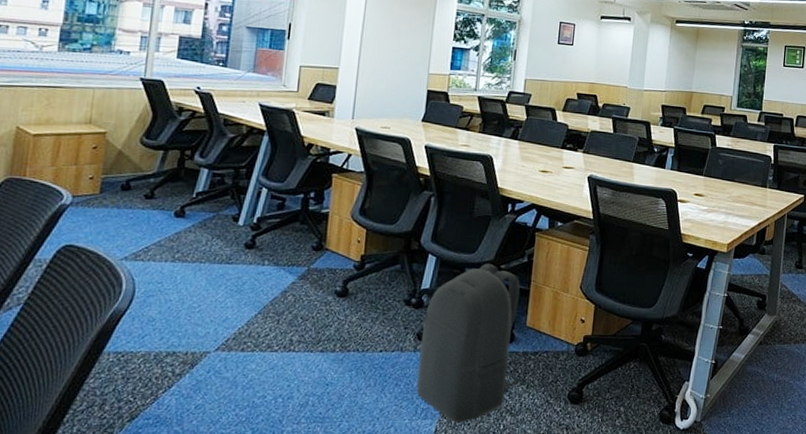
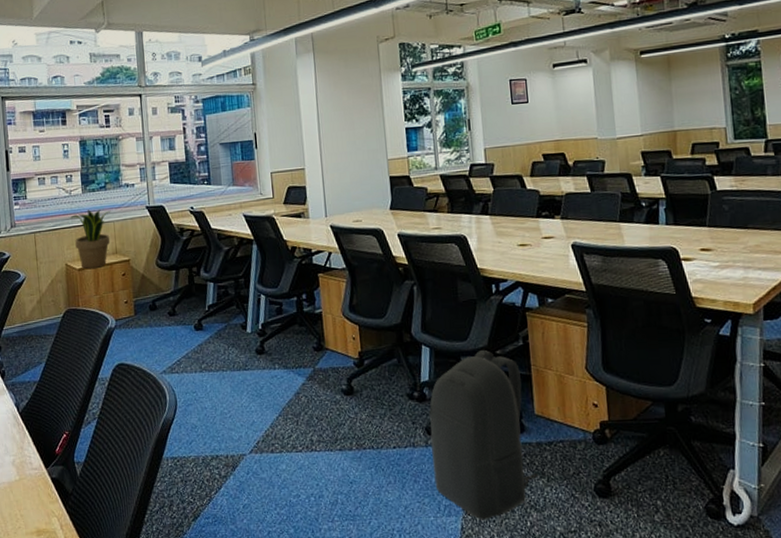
potted plant: none [34,70,93,137] -> present [70,210,111,270]

